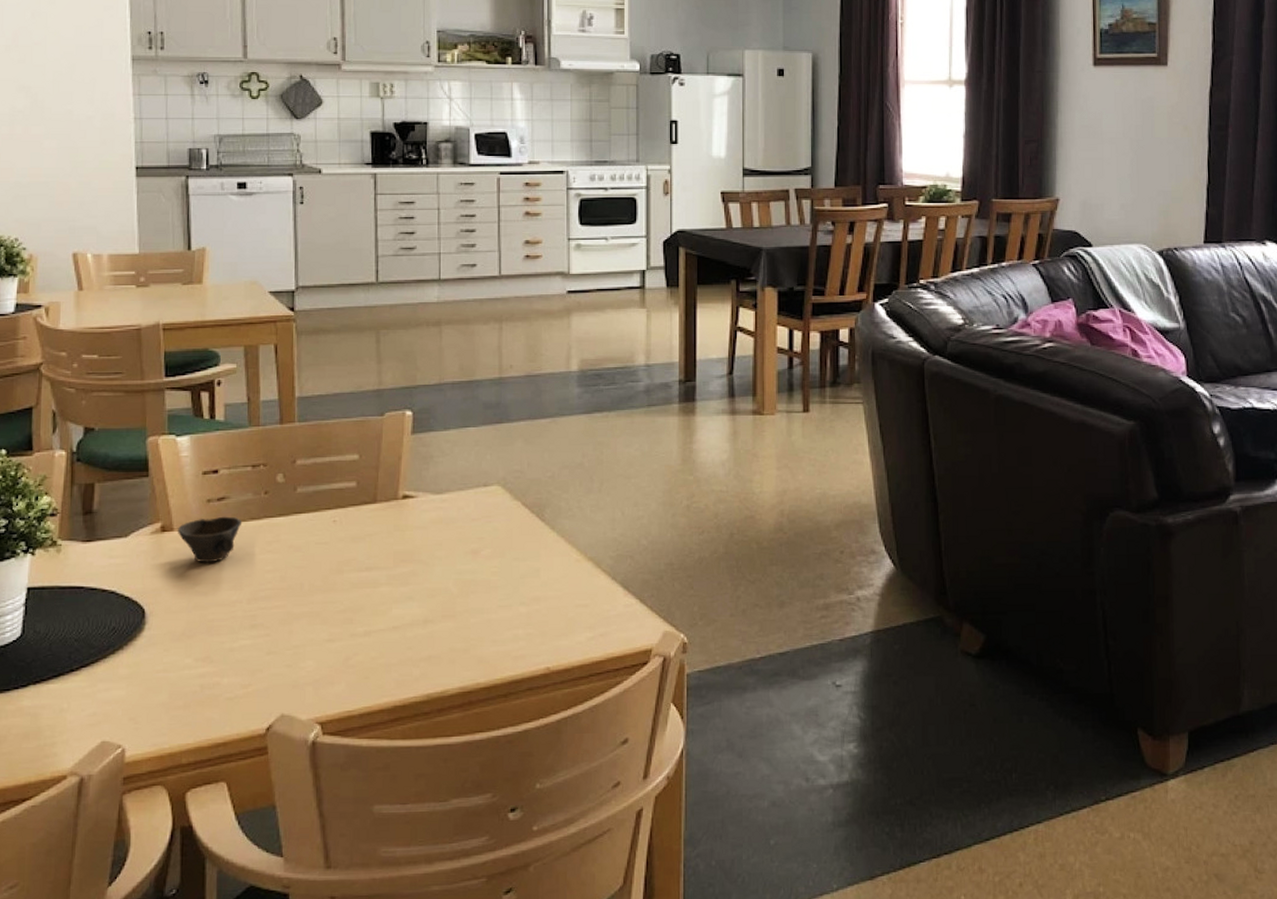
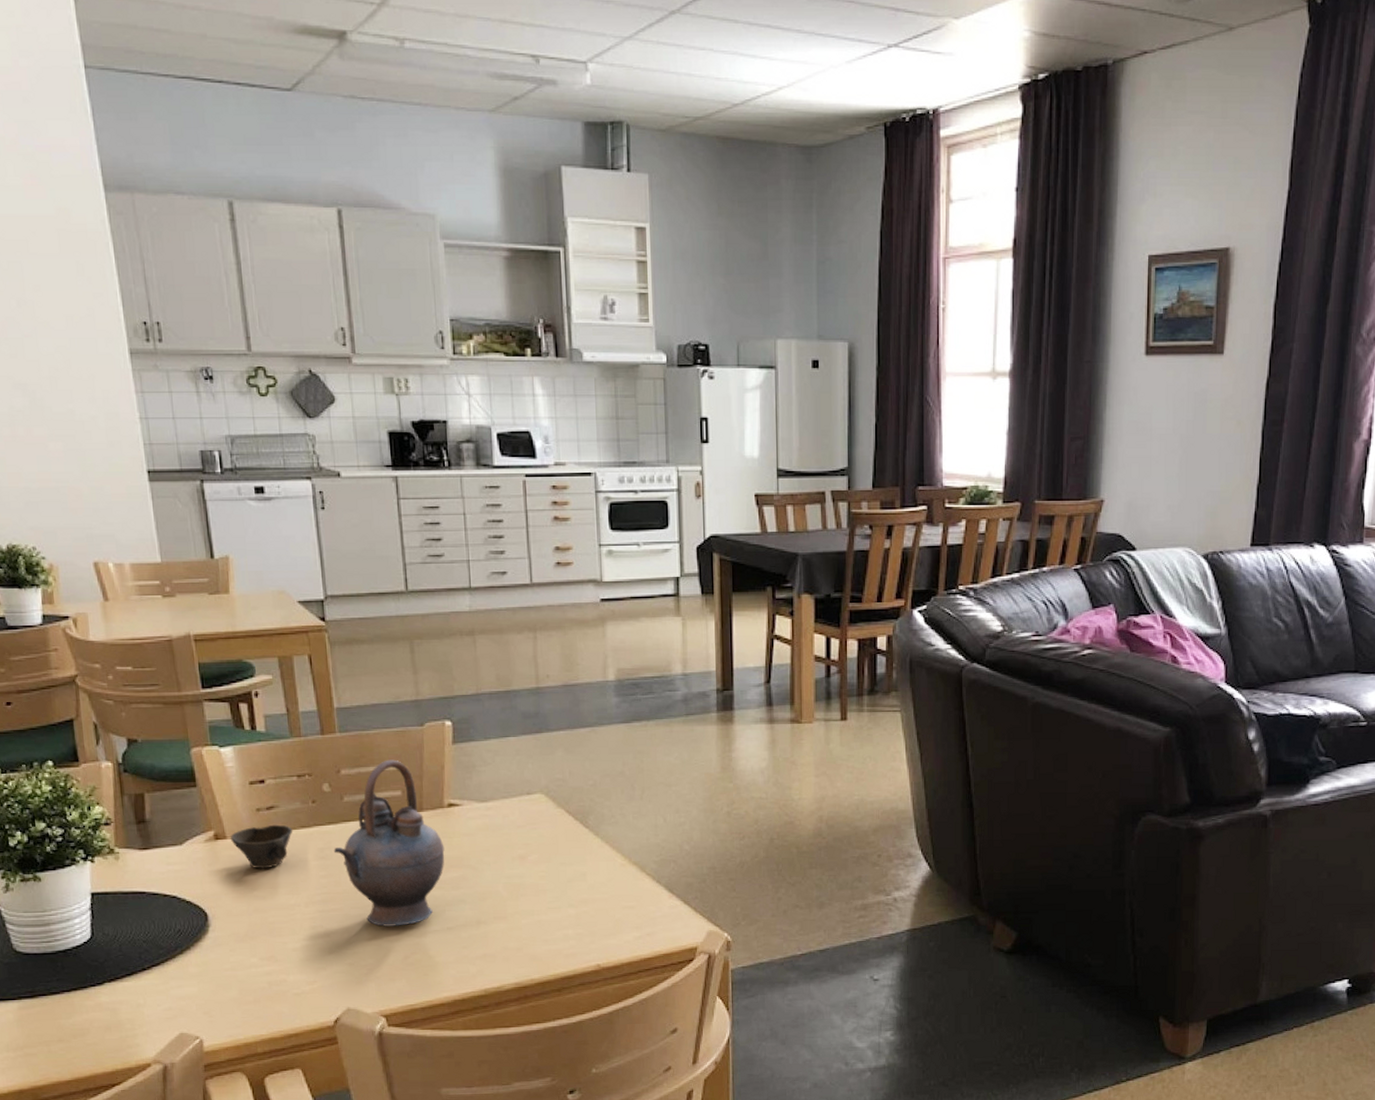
teapot: none [282,450,396,625] -> present [333,759,445,927]

